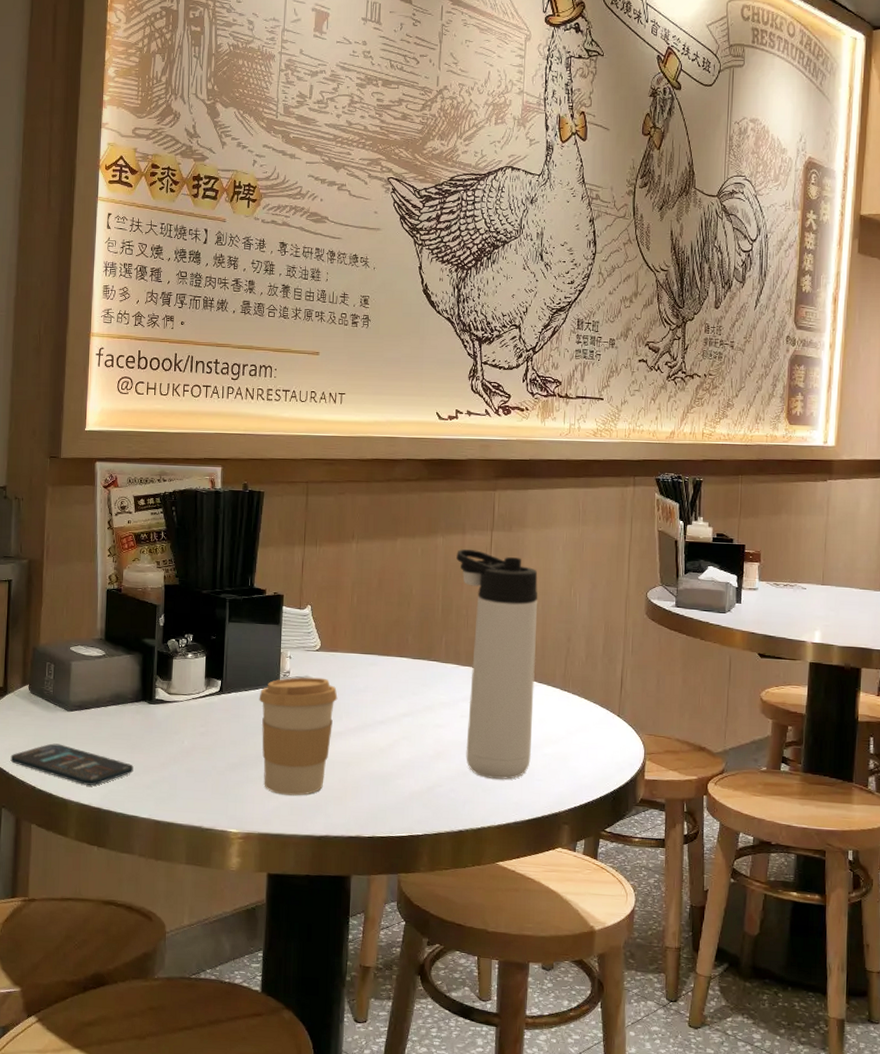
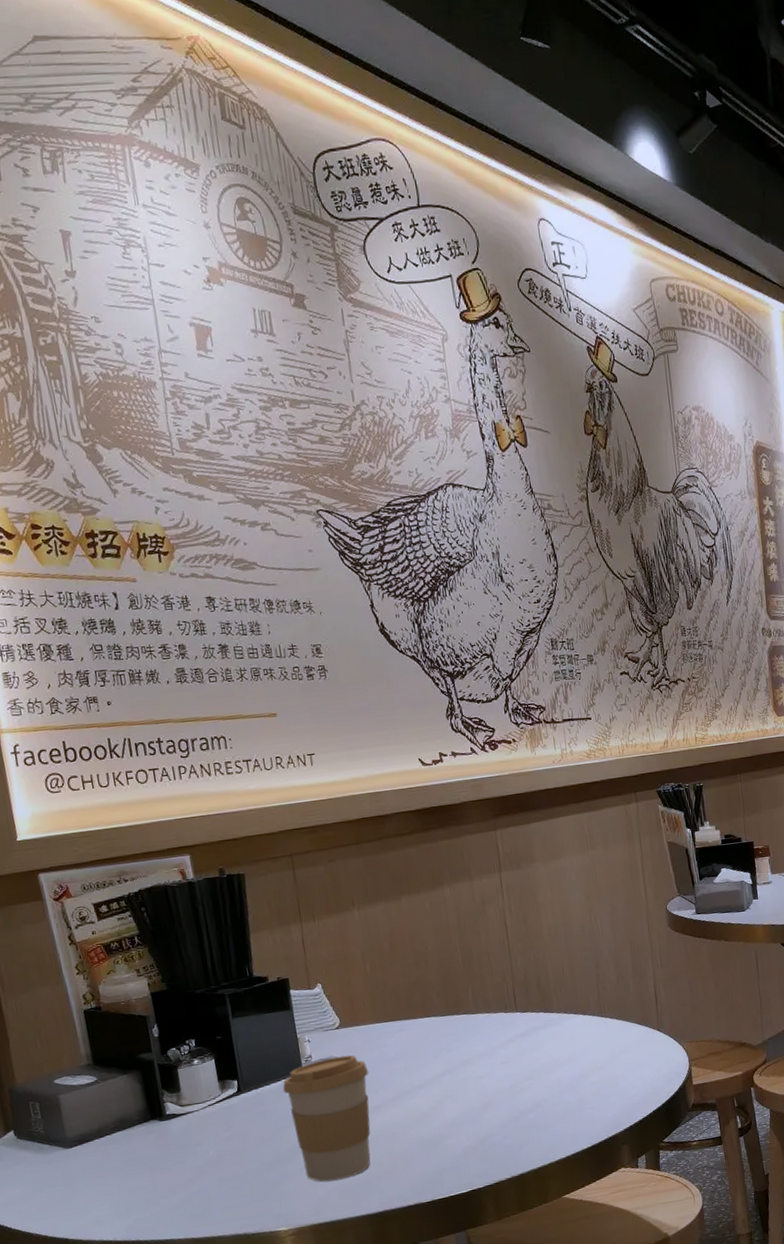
smartphone: present [10,743,134,785] -> none [9,1184,158,1221]
thermos bottle: present [456,548,538,779] -> none [467,894,580,1118]

